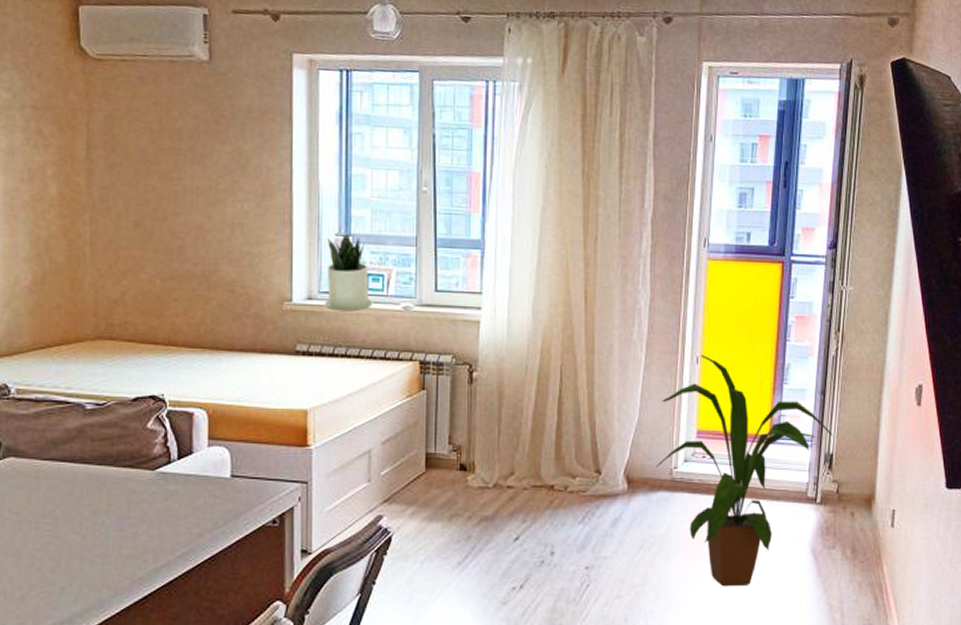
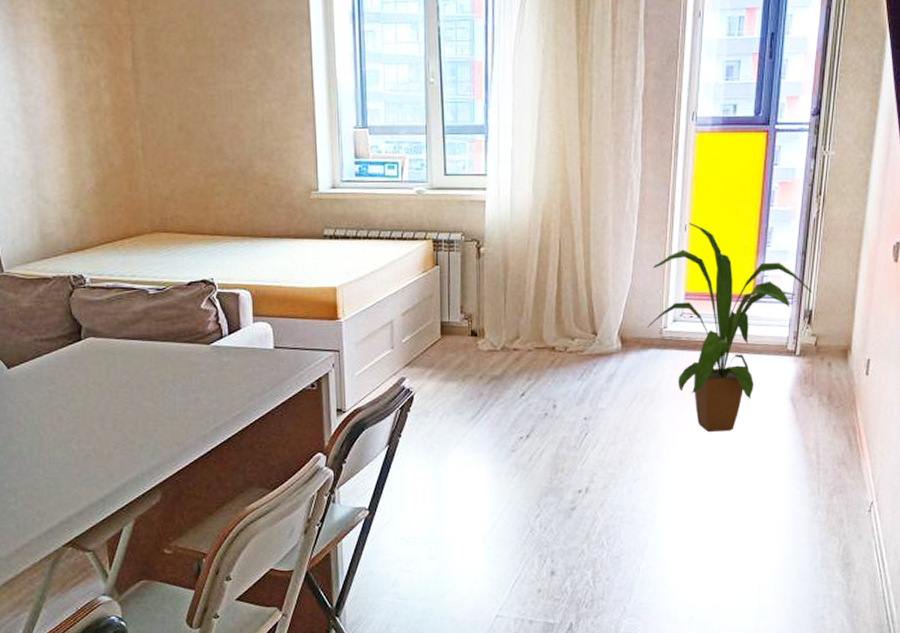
planter: present [324,234,373,312] -> none [346,126,390,198]

